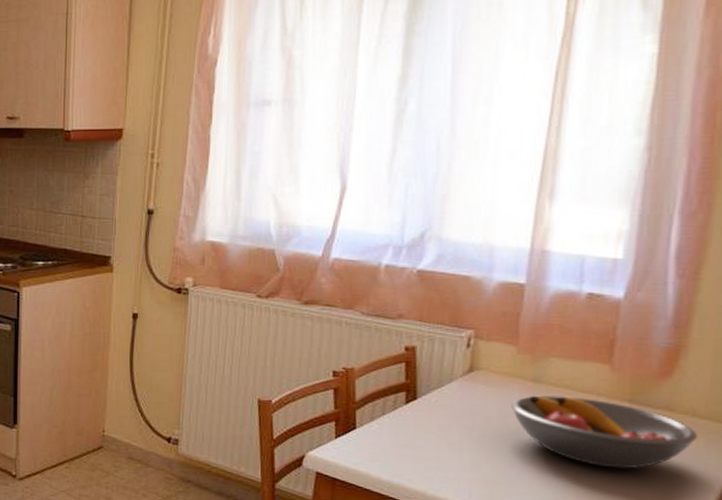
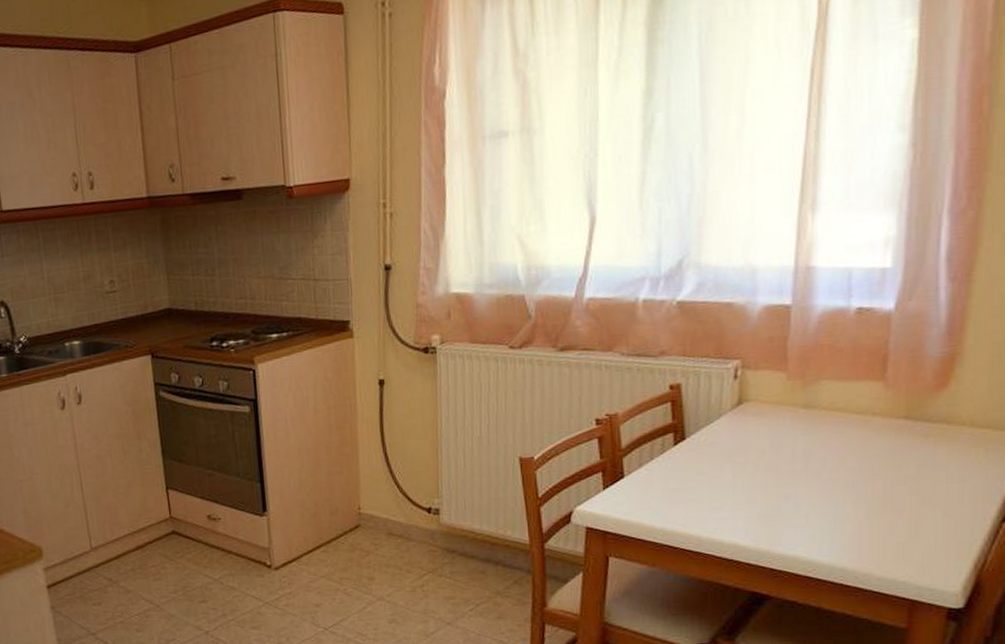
fruit bowl: present [511,395,698,469] -> none [784,419,978,490]

